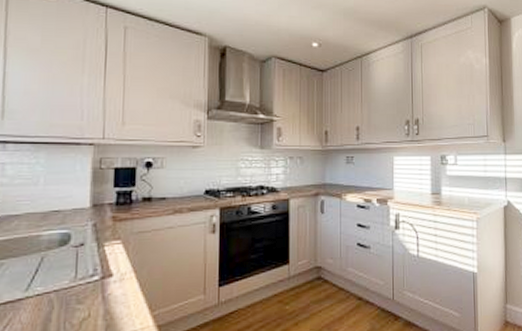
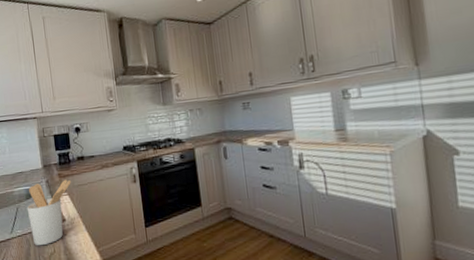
utensil holder: none [57,224,130,309] -> present [26,179,72,246]

